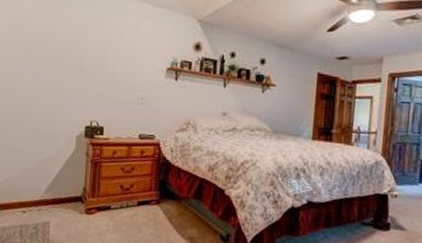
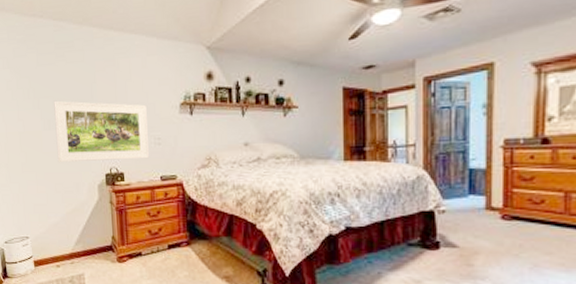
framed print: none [39,50,134,117] -> present [53,100,149,163]

